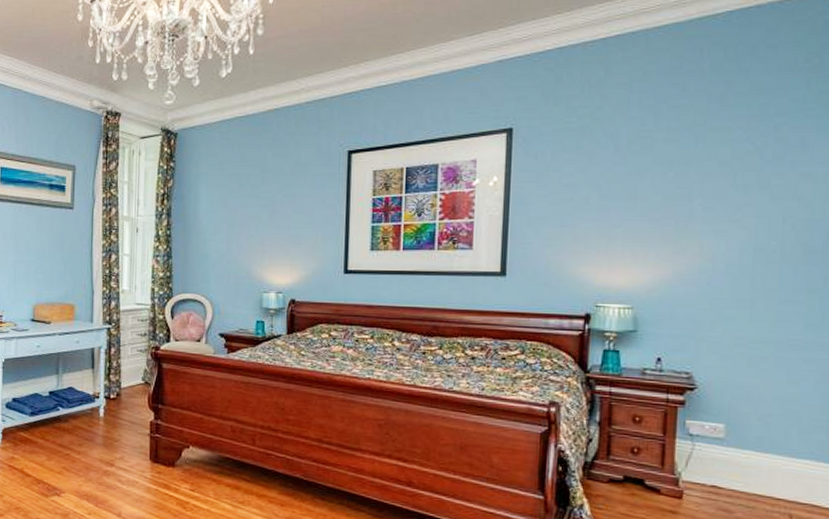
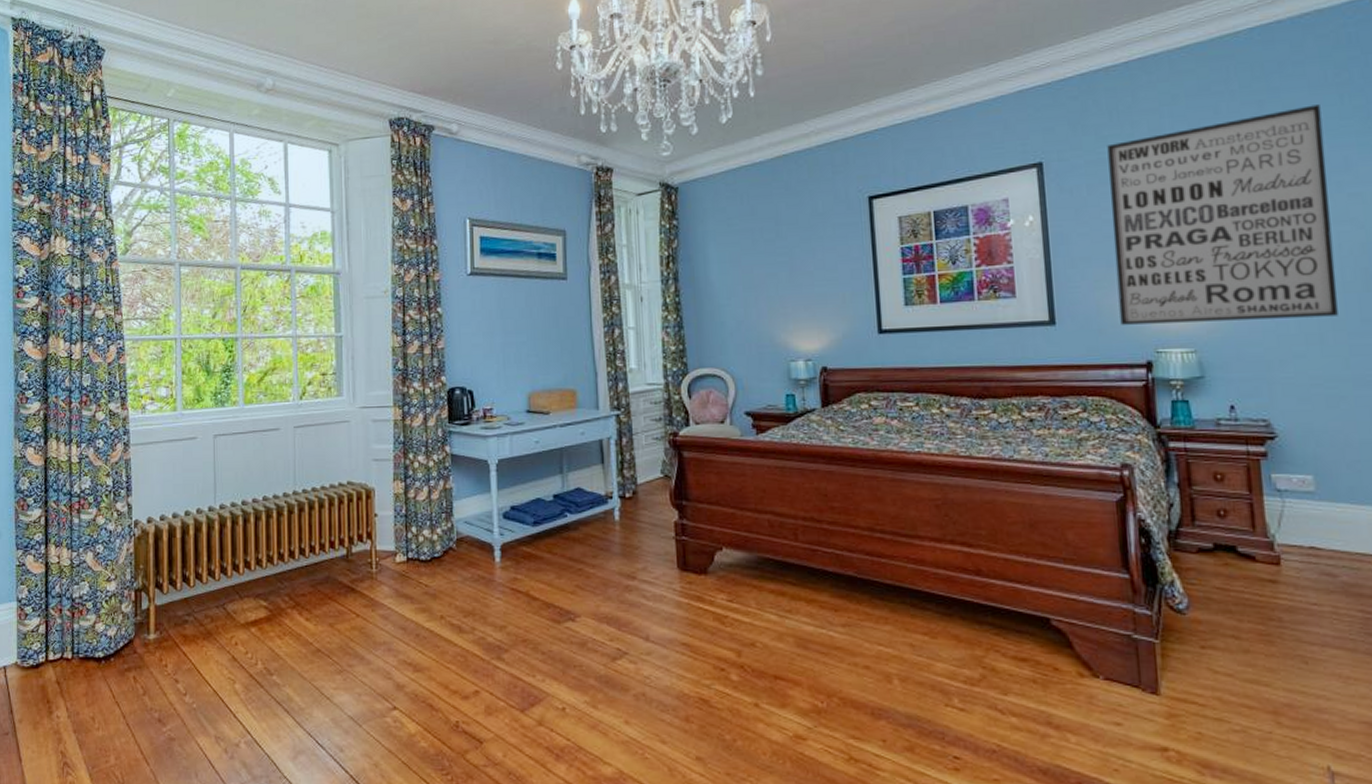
wall art: none [566,87,787,285] -> present [1107,104,1338,325]

